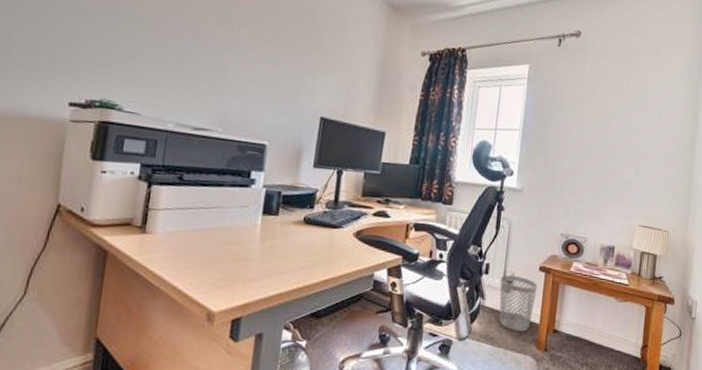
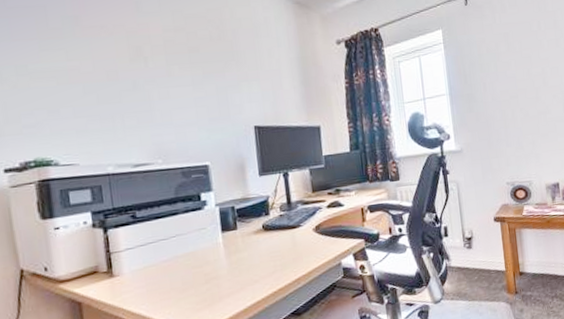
wastebasket: present [499,275,538,332] -> none [460,231,497,283]

